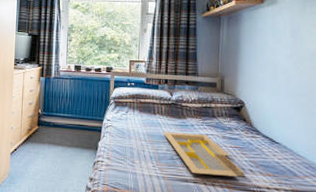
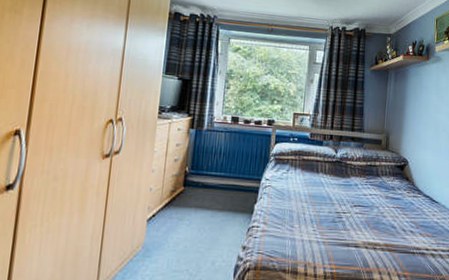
serving tray: present [163,131,244,177] -> none [325,192,405,239]

